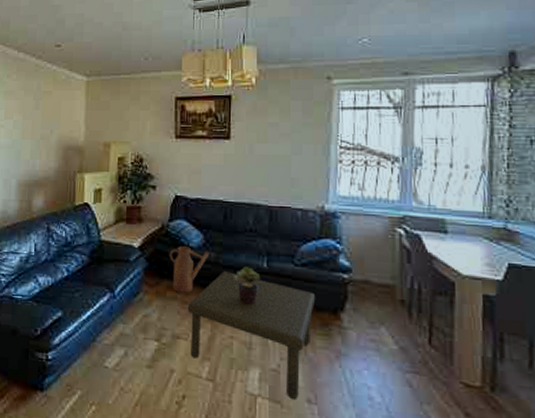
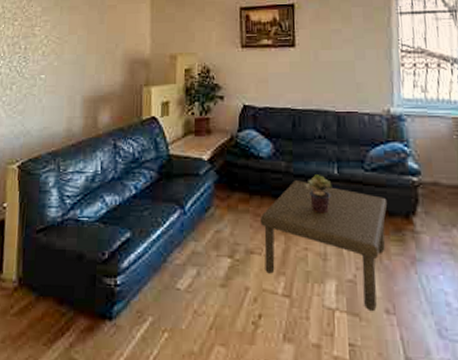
watering can: present [169,246,210,294] -> none [239,157,280,206]

